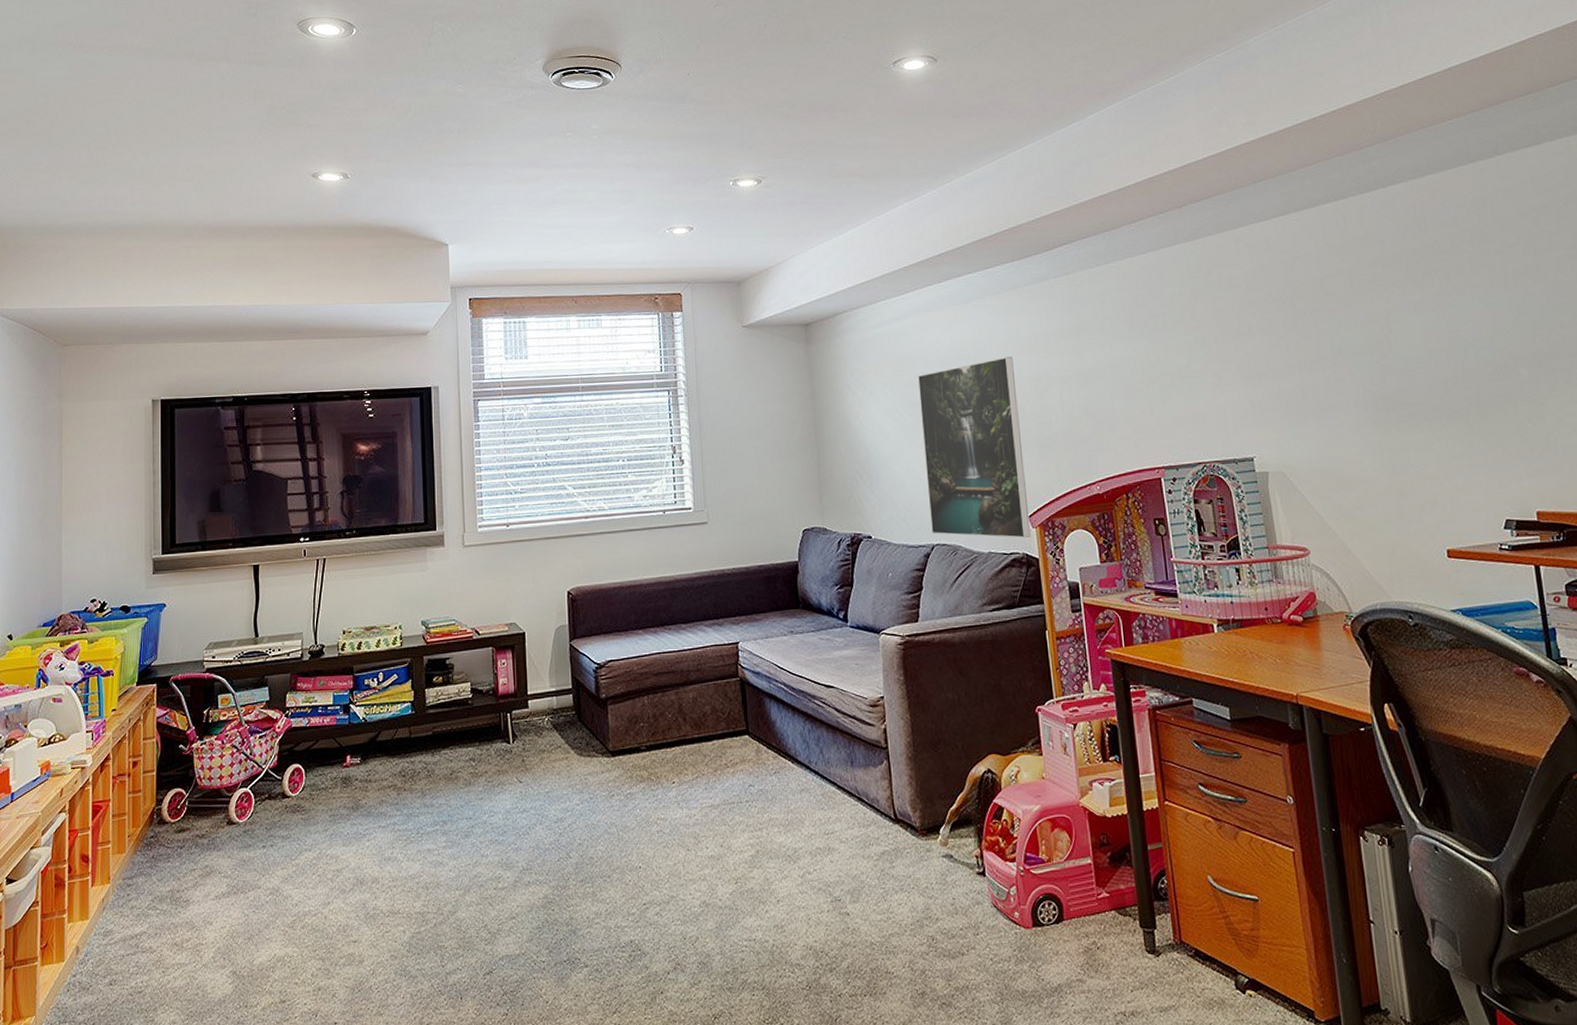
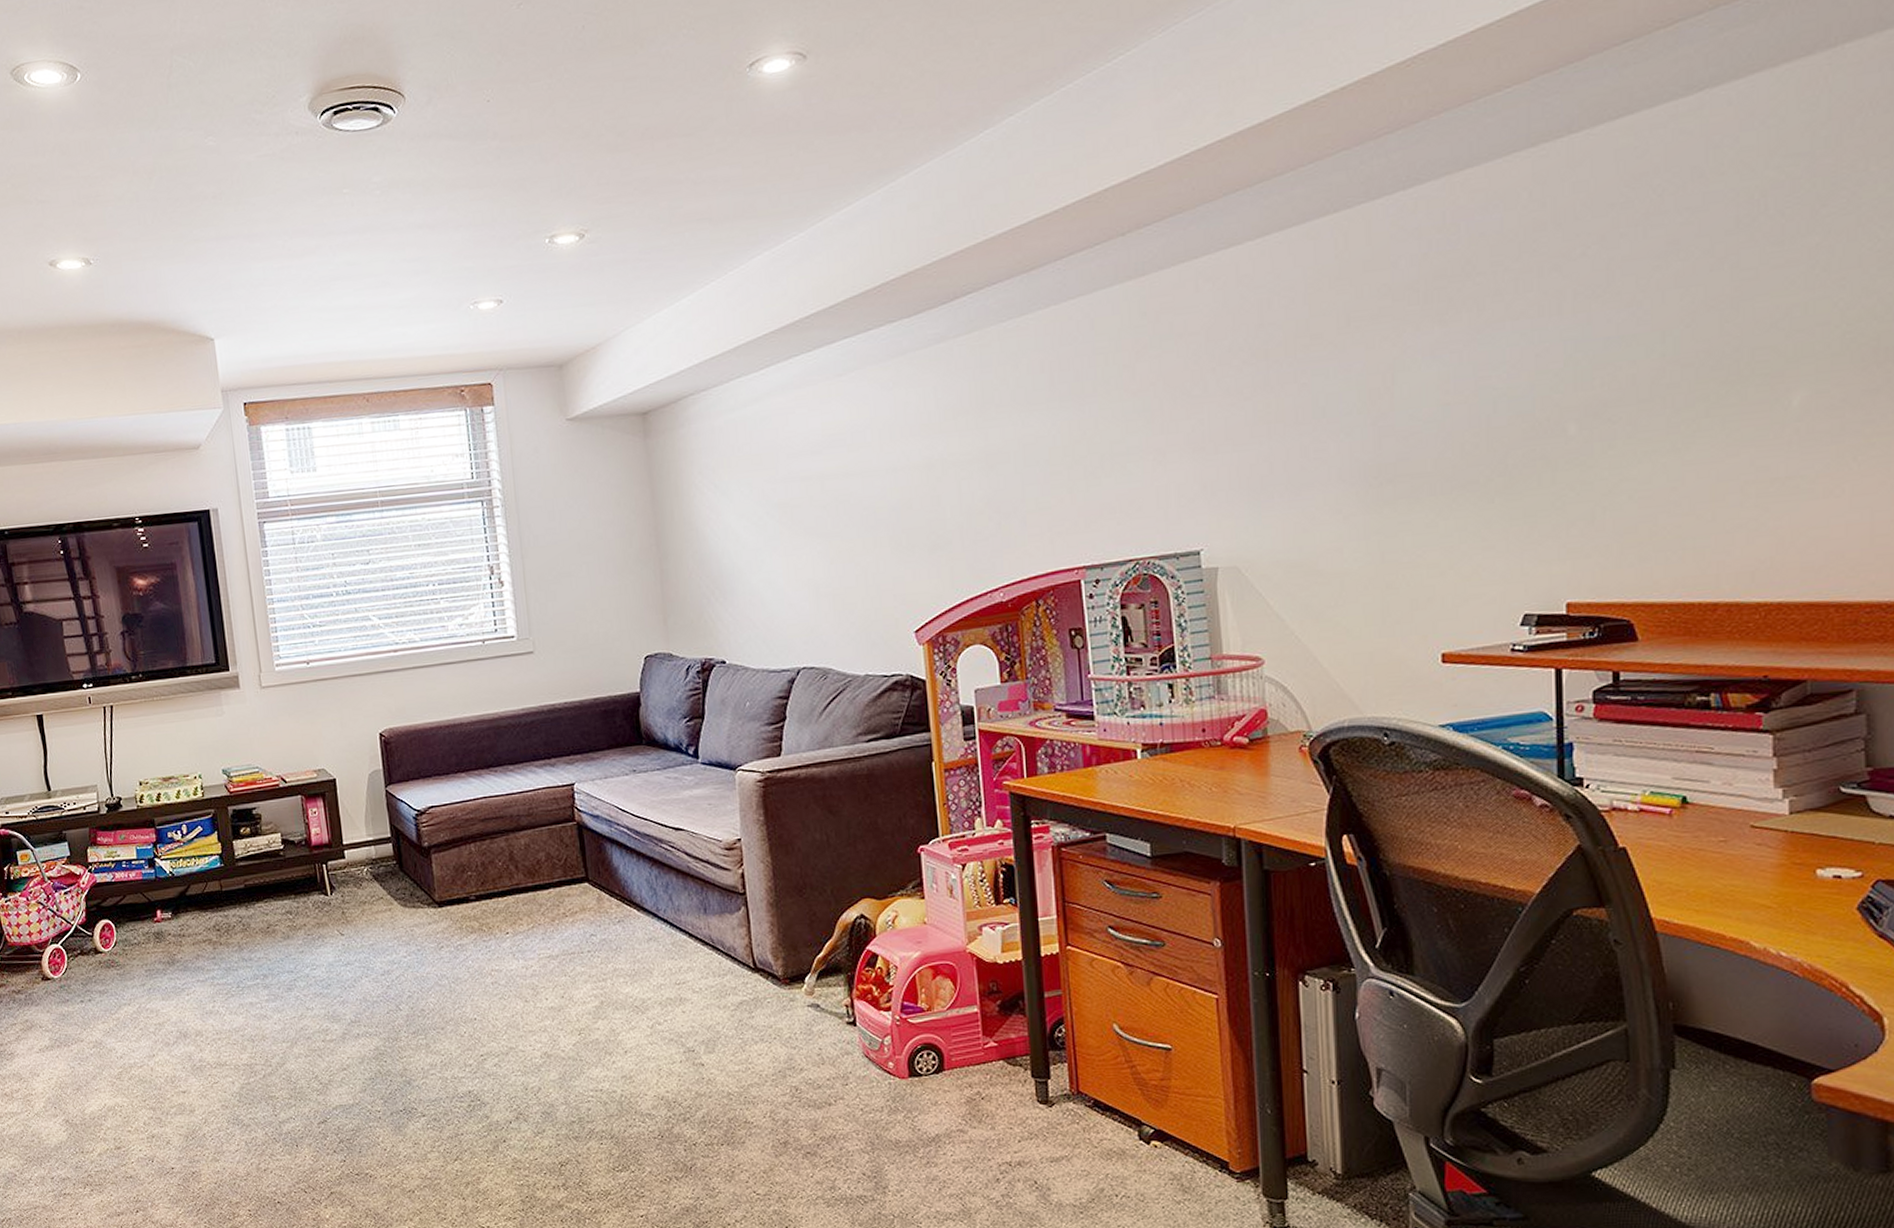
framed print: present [918,357,1031,539] -> none [781,440,917,658]

